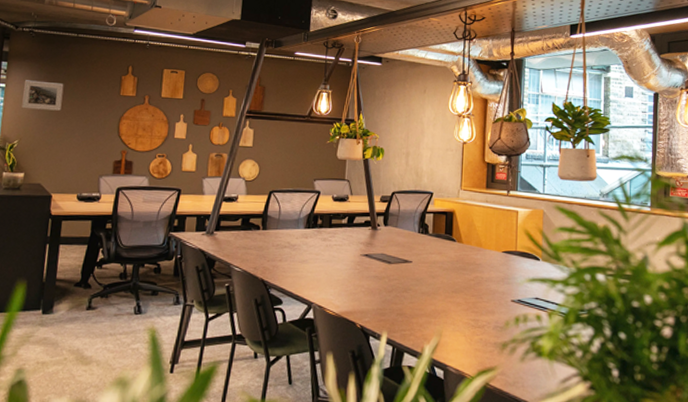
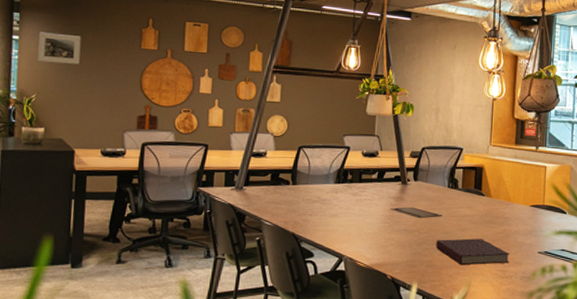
notebook: none [406,286,483,314] -> present [436,238,510,266]

